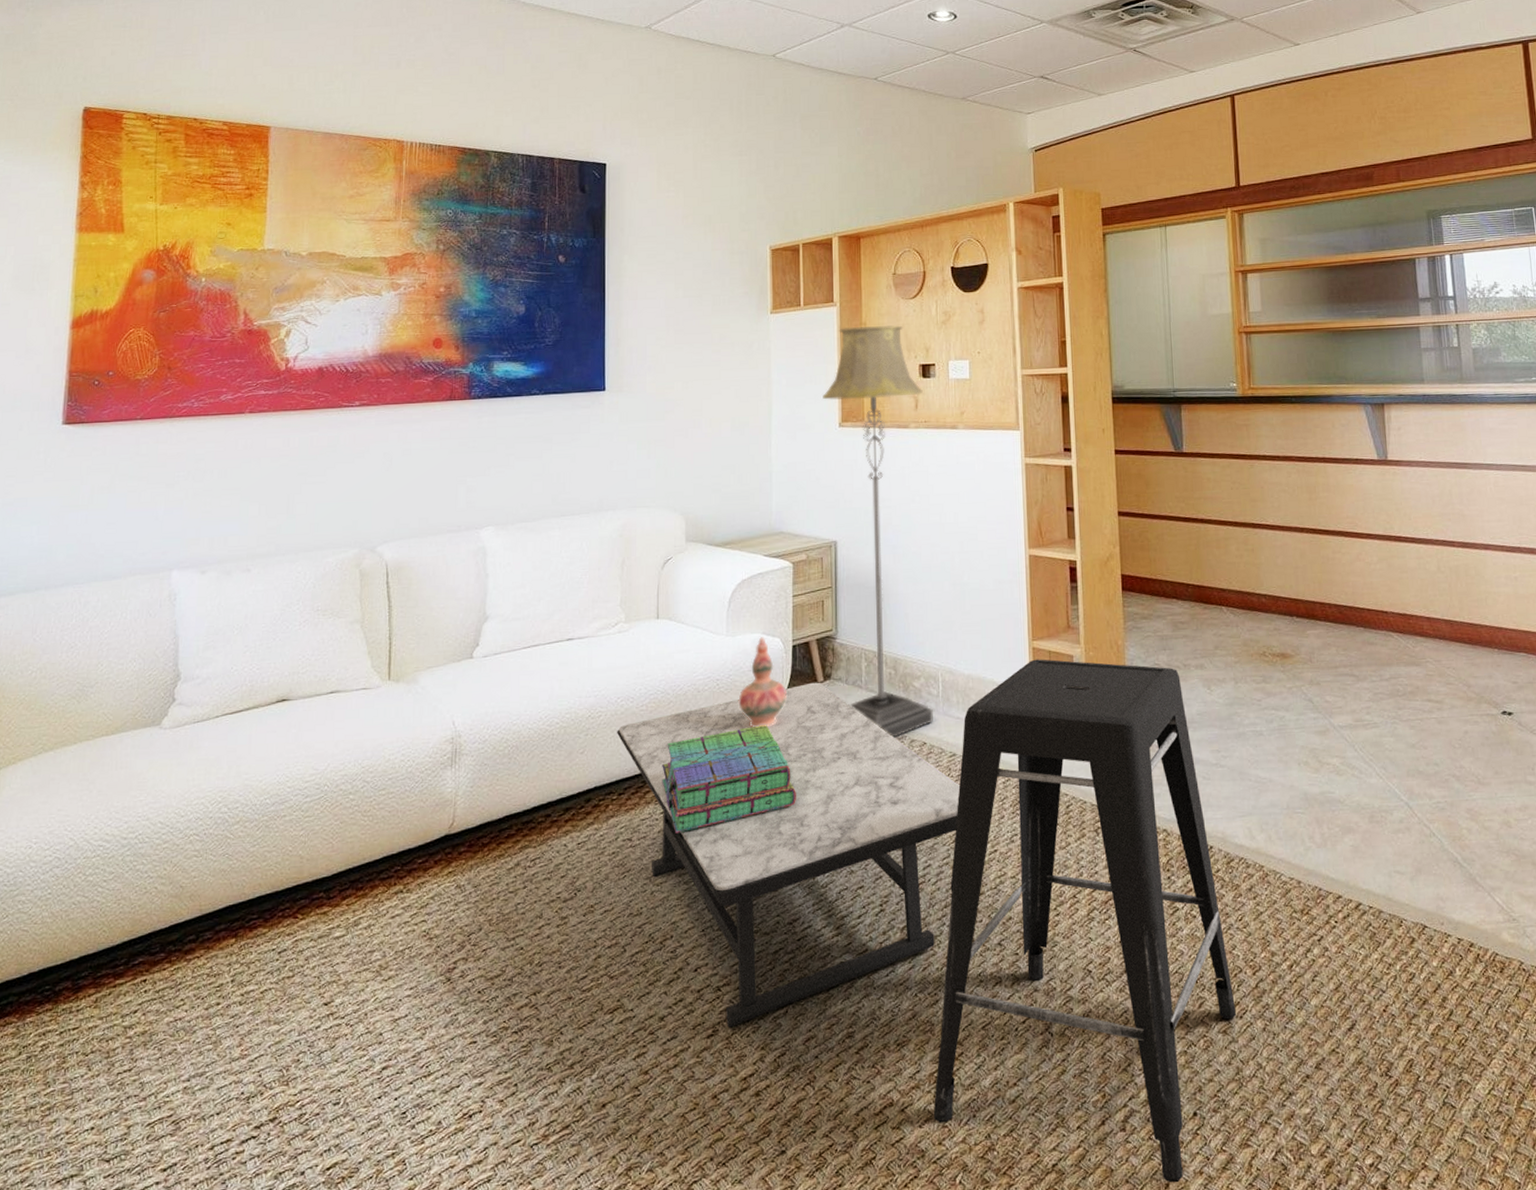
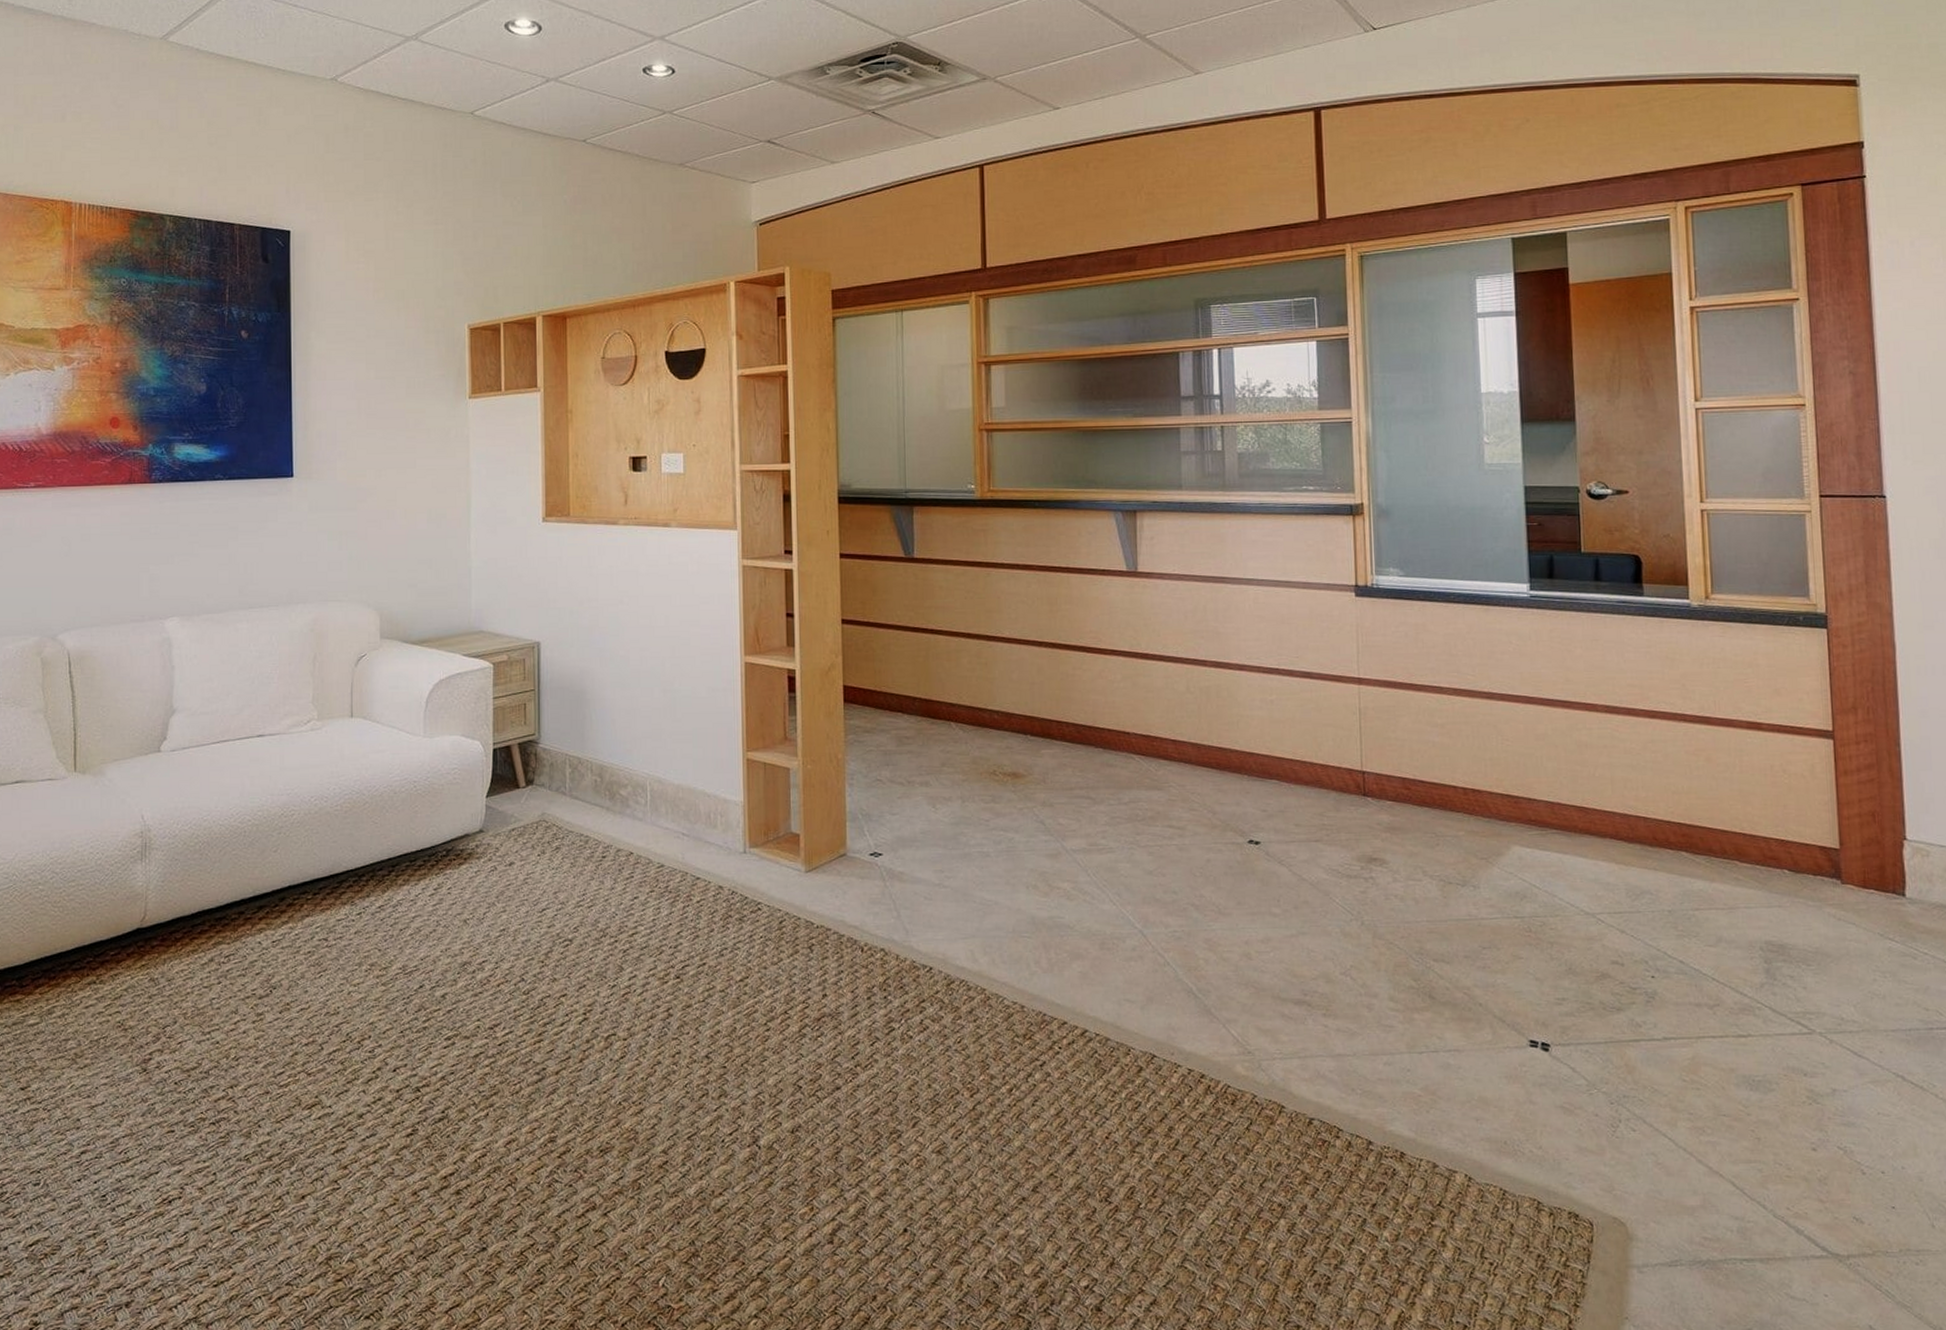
coffee table: present [617,682,961,1028] -> none [311,787,669,1128]
stack of books: present [662,725,797,833] -> none [358,829,498,935]
decorative vase: present [738,637,786,727] -> none [436,739,487,831]
floor lamp: present [822,325,933,738] -> none [525,414,641,847]
stool: present [933,659,1236,1183] -> none [636,771,951,1296]

